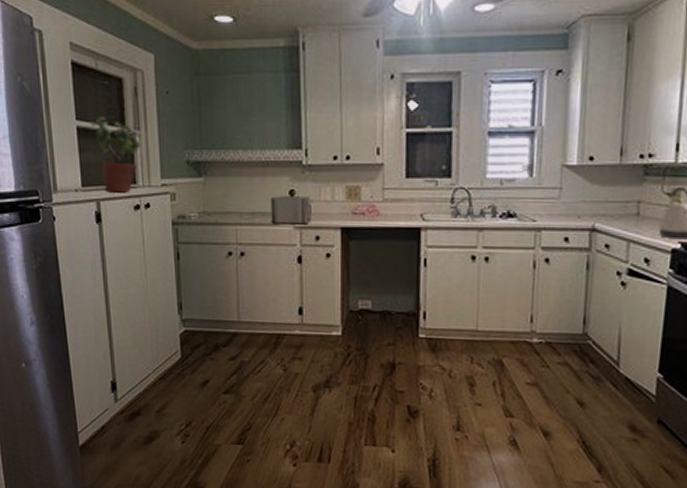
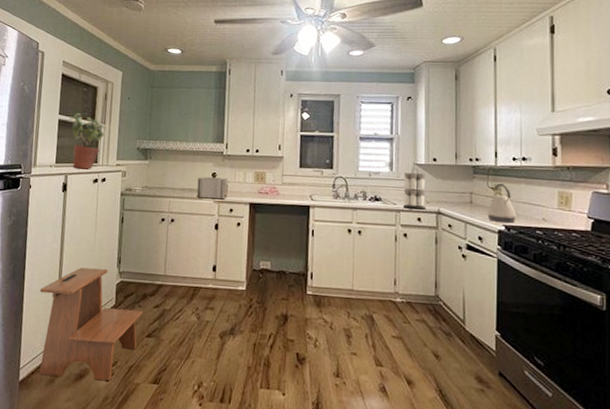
step stool: none [87,316,217,443] -> present [38,267,143,381]
spice rack: none [546,170,579,227] -> present [403,167,427,210]

